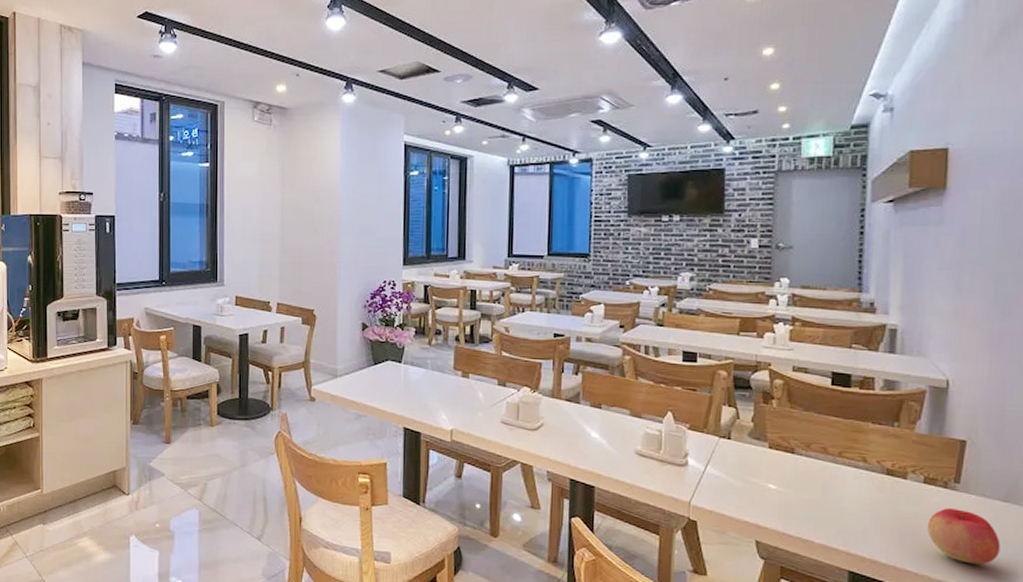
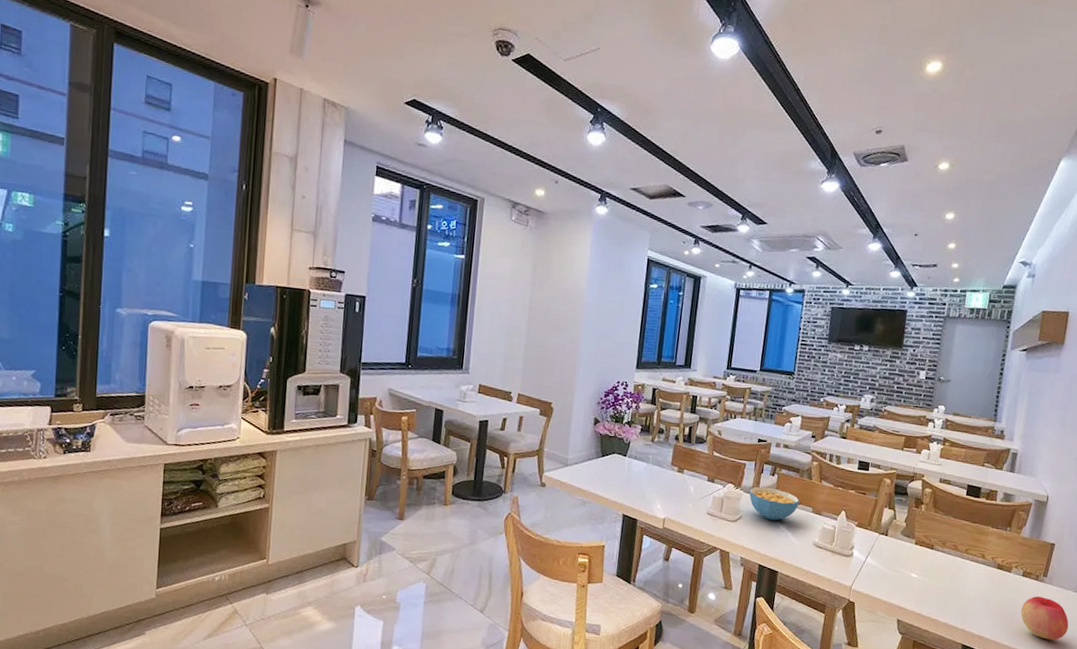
cereal bowl: none [549,388,612,427] -> present [749,486,799,520]

